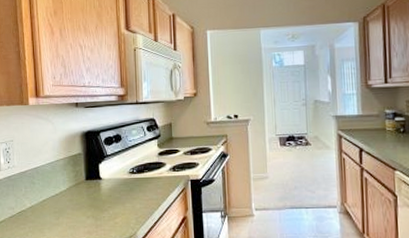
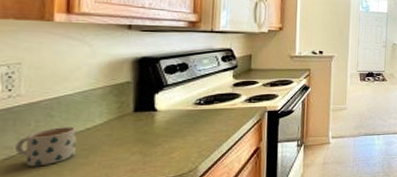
mug: none [15,192,50,225] -> present [15,126,77,167]

